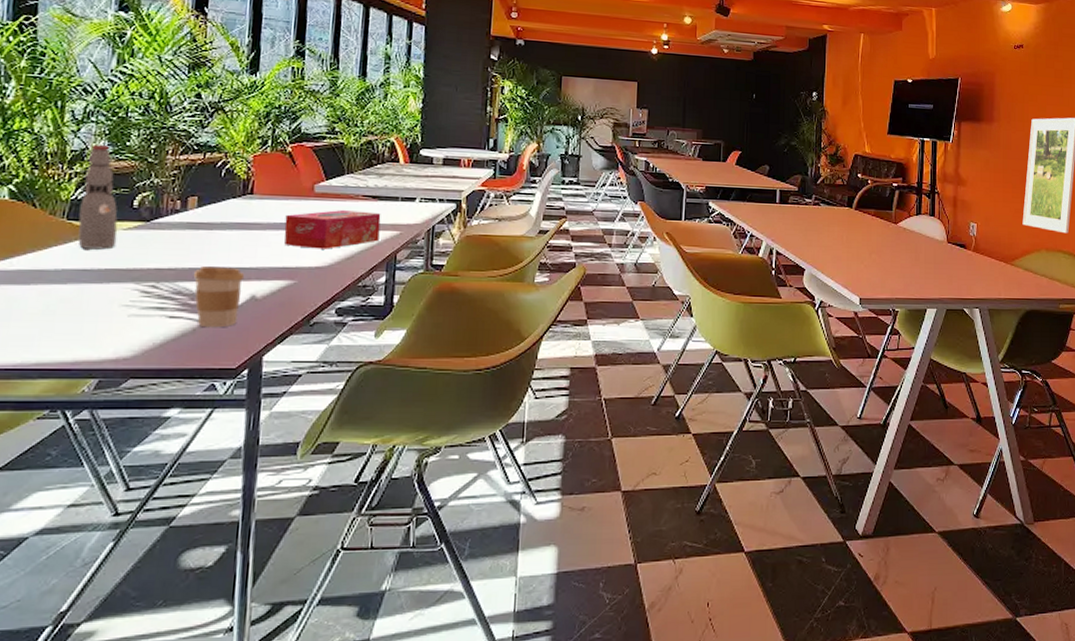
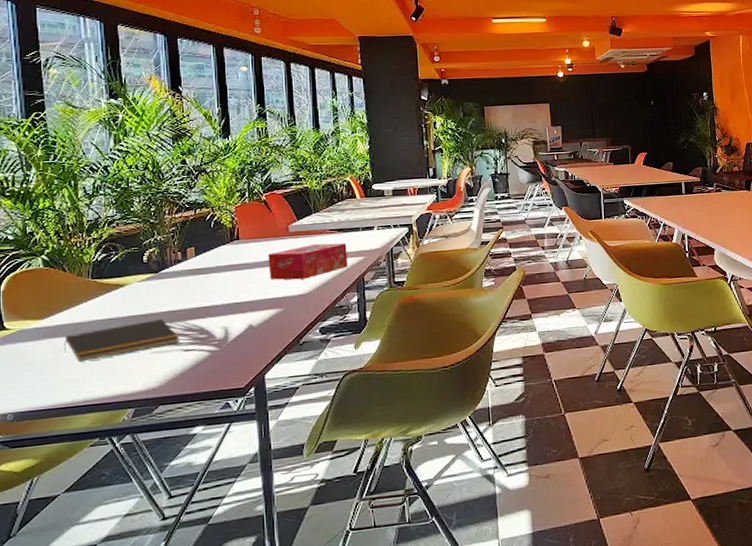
notepad: none [20,277,166,317] -> present [64,319,180,363]
bottle: present [78,144,118,250] -> none [101,212,134,302]
coffee cup: present [194,265,245,328] -> none [200,303,242,356]

